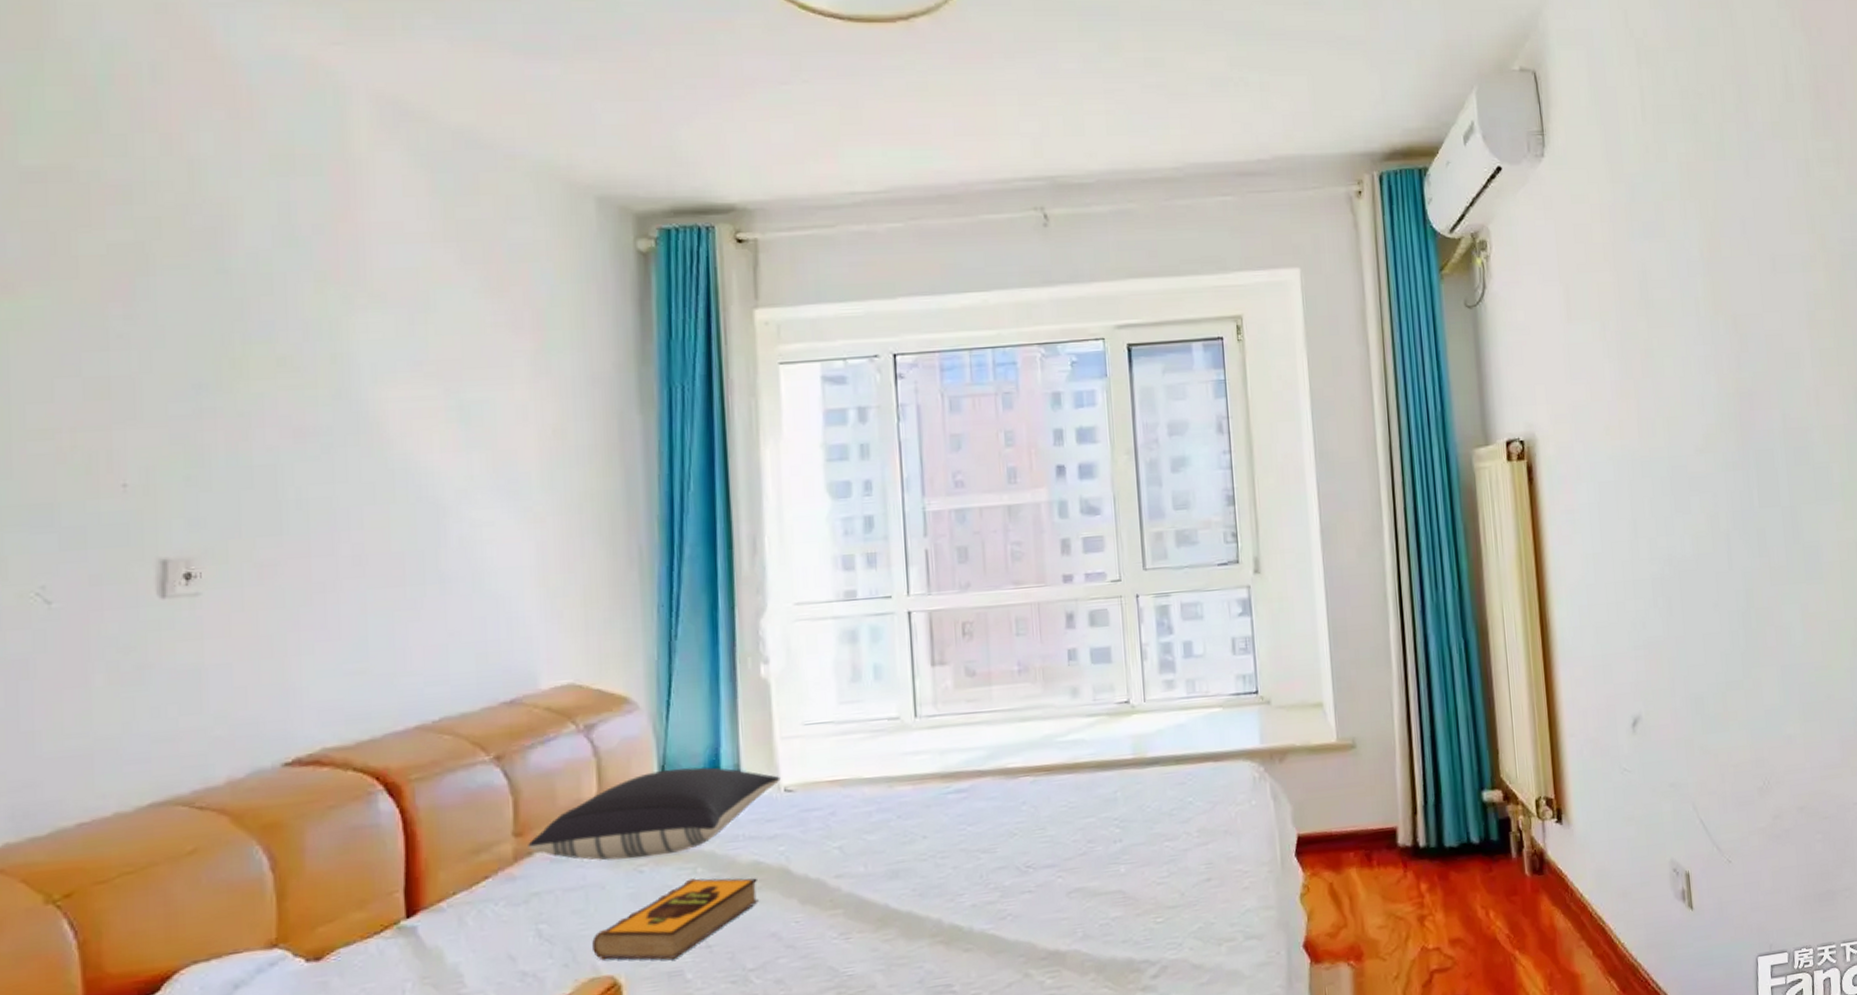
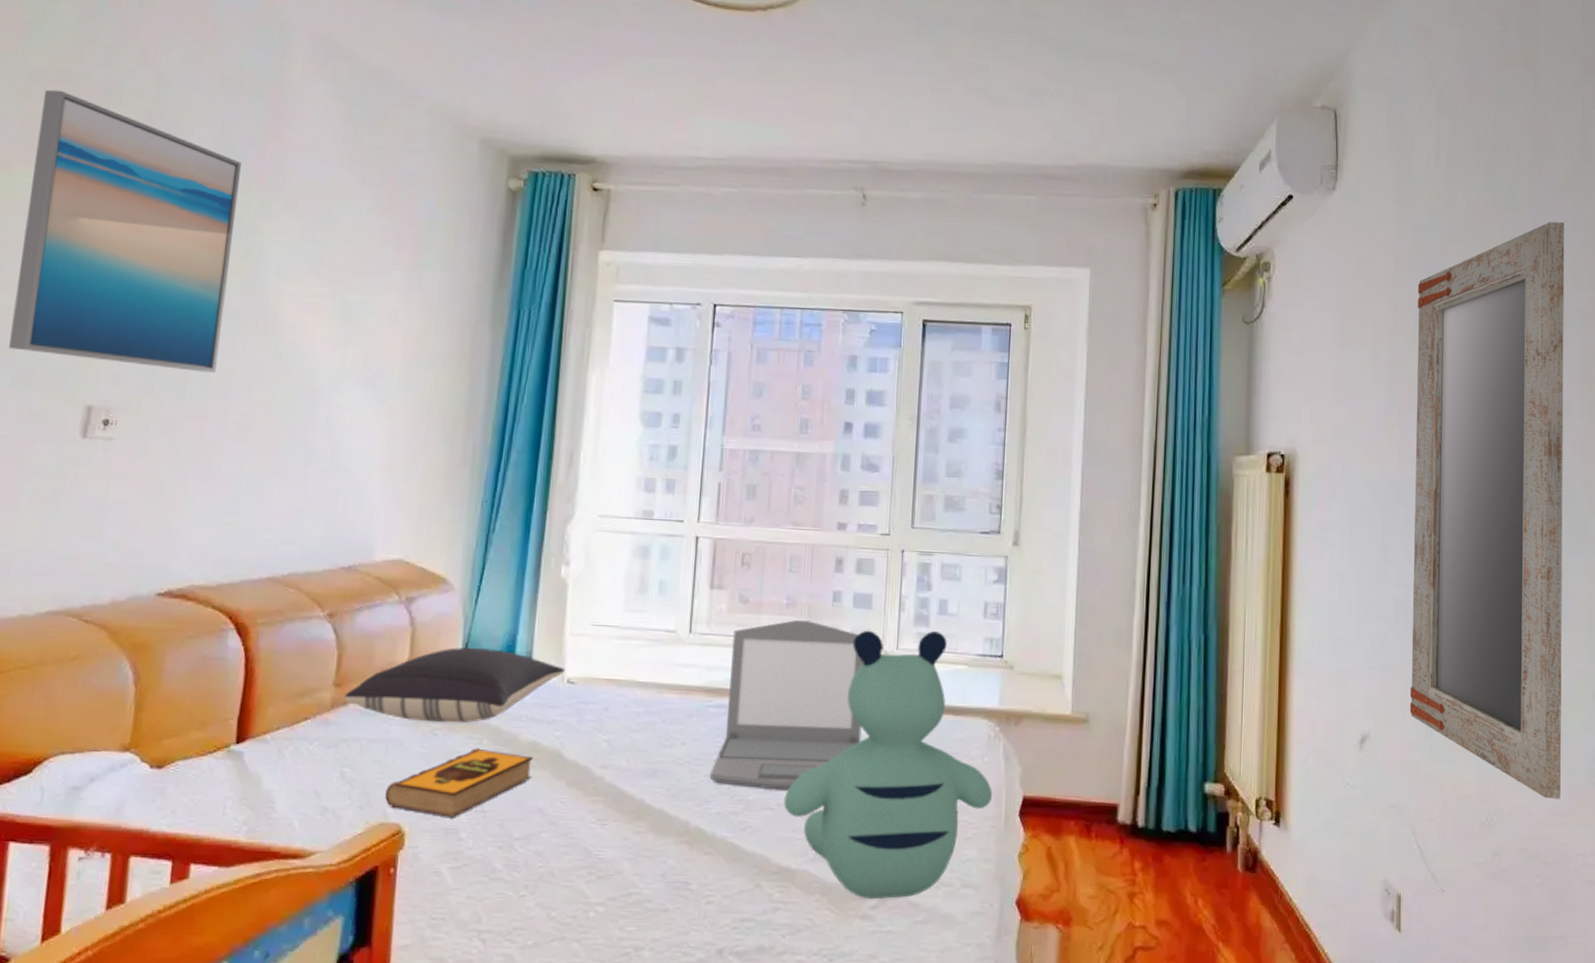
wall art: none [45,192,316,506] -> present [9,89,241,373]
laptop: none [958,685,1118,874] -> present [709,620,864,790]
bear: none [1043,676,1266,969] -> present [784,630,993,900]
home mirror: none [1638,165,1833,754] -> present [1409,221,1565,799]

